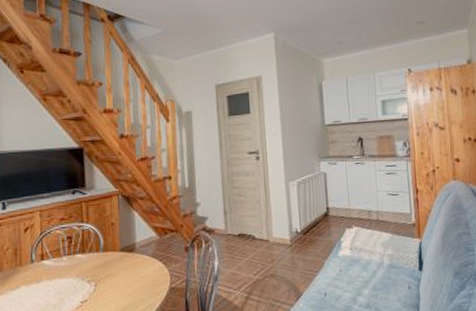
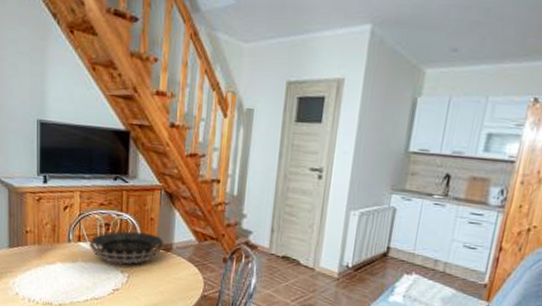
decorative bowl: none [53,238,128,275] -> present [89,231,165,264]

